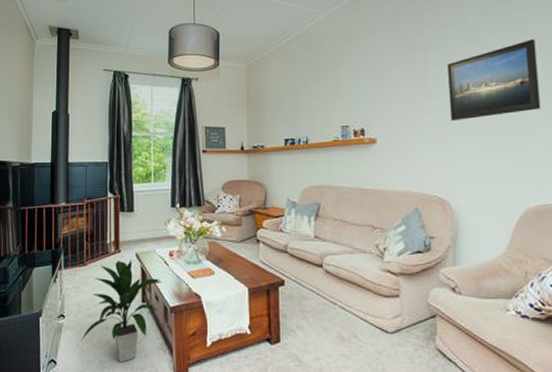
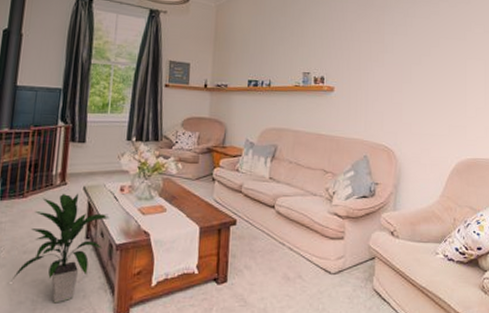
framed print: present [447,39,541,120] -> none [401,10,476,77]

